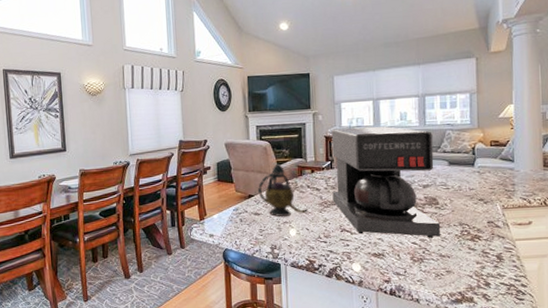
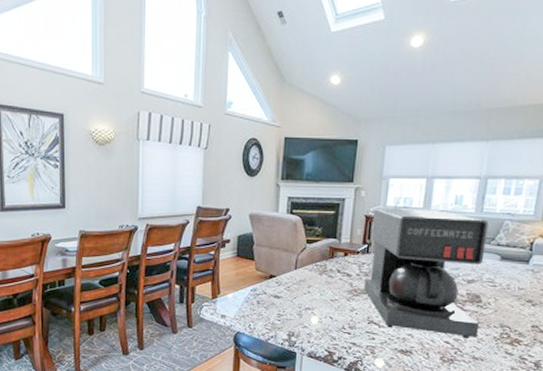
teapot: present [258,163,309,217] -> none [281,242,336,303]

